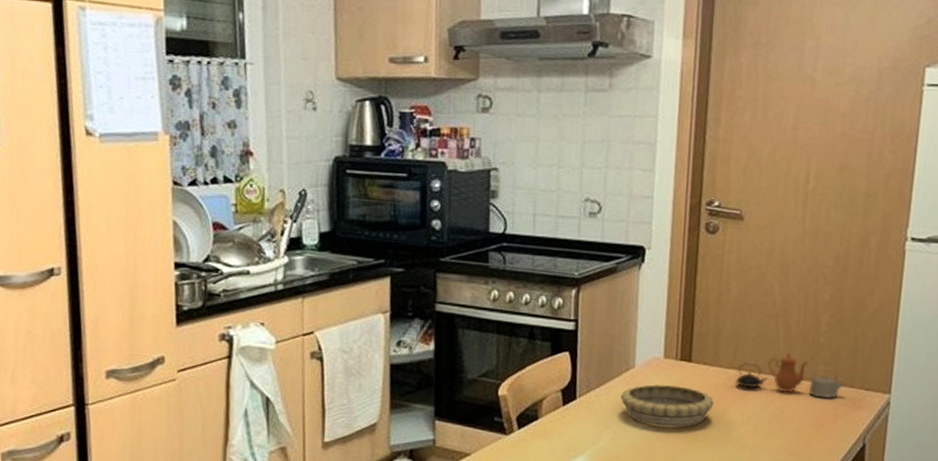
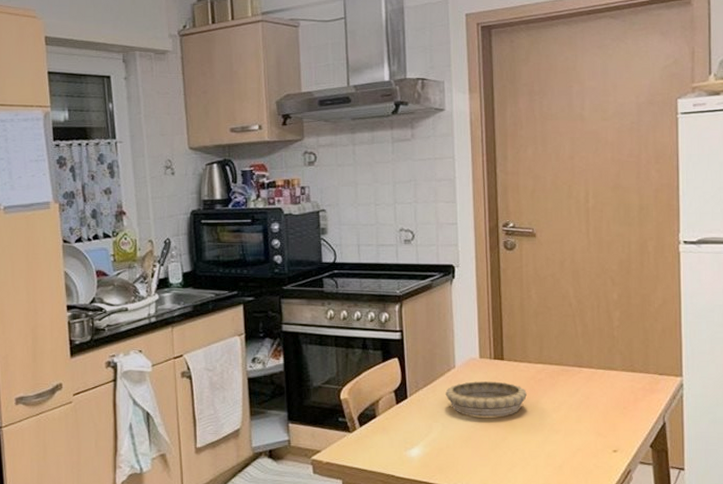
teapot: present [735,353,845,398] -> none [543,346,641,384]

